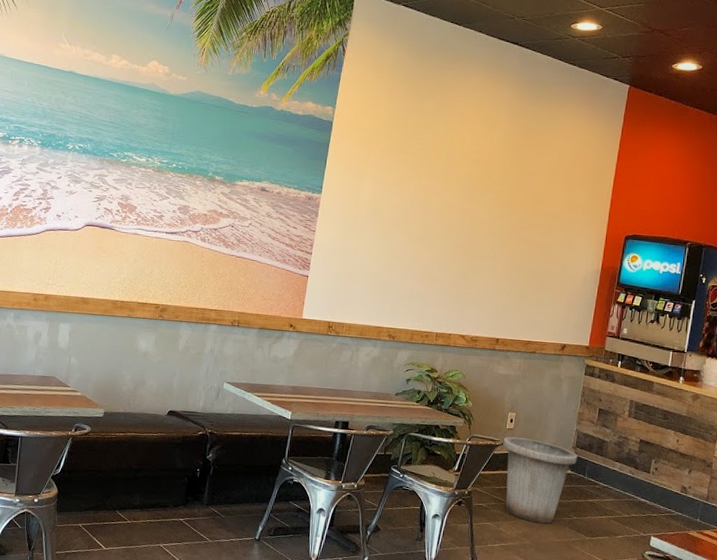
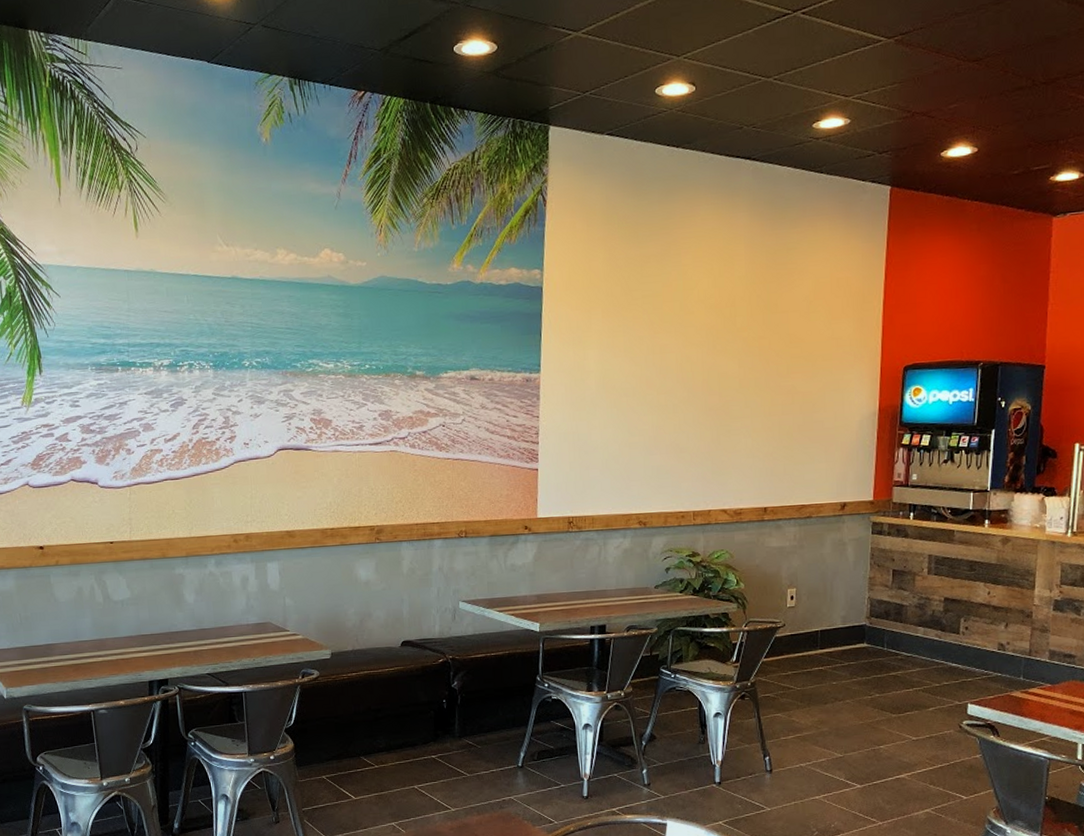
trash can: present [503,437,577,524] -> none [785,615,873,707]

